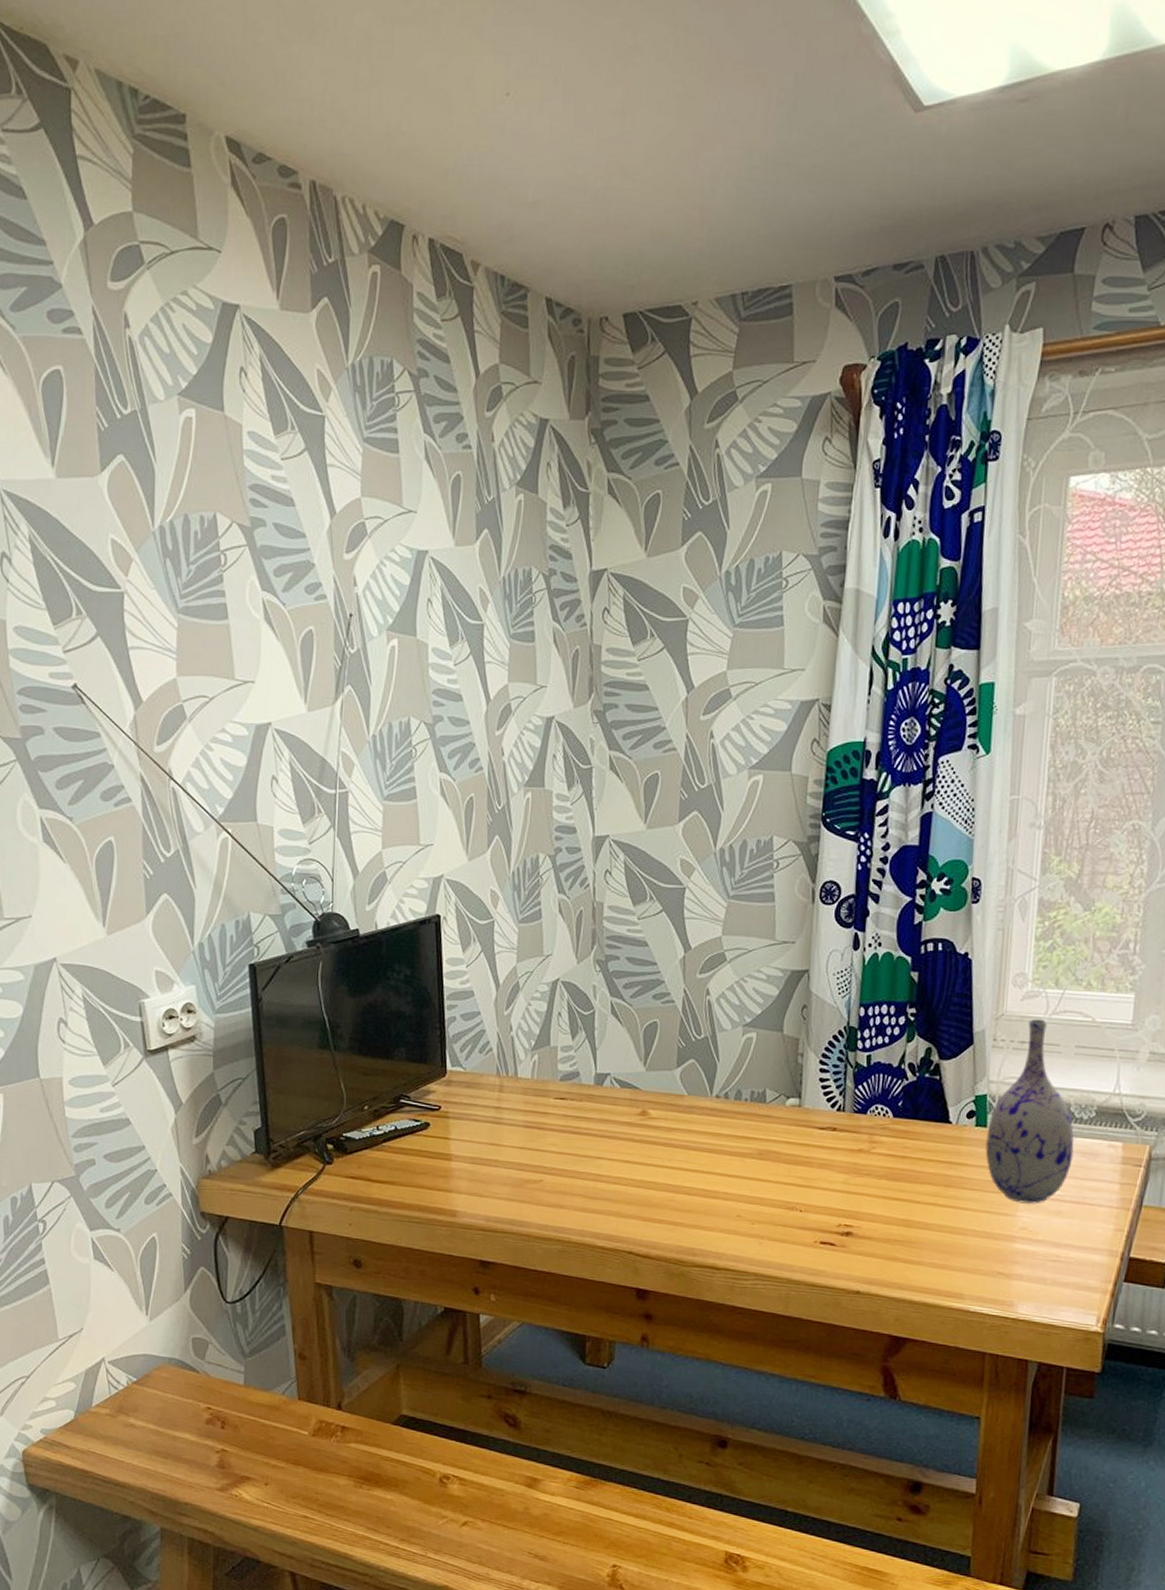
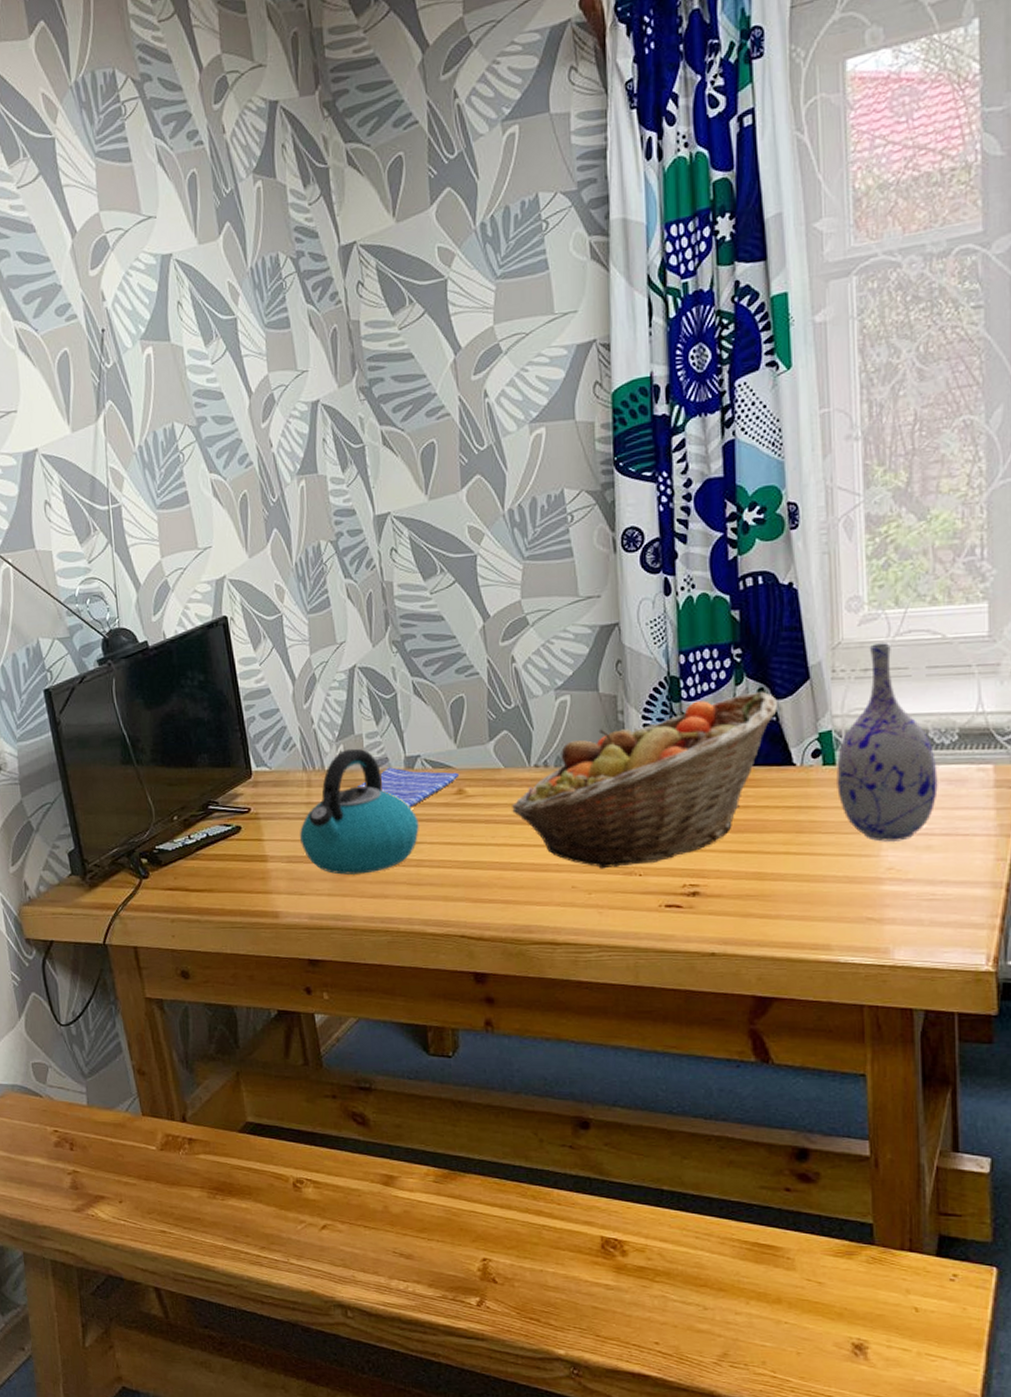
kettle: none [486,1059,601,1183] -> present [300,748,419,875]
dish towel: none [547,1082,644,1124] -> present [358,767,459,808]
fruit basket: none [690,1050,943,1202] -> present [512,691,779,869]

